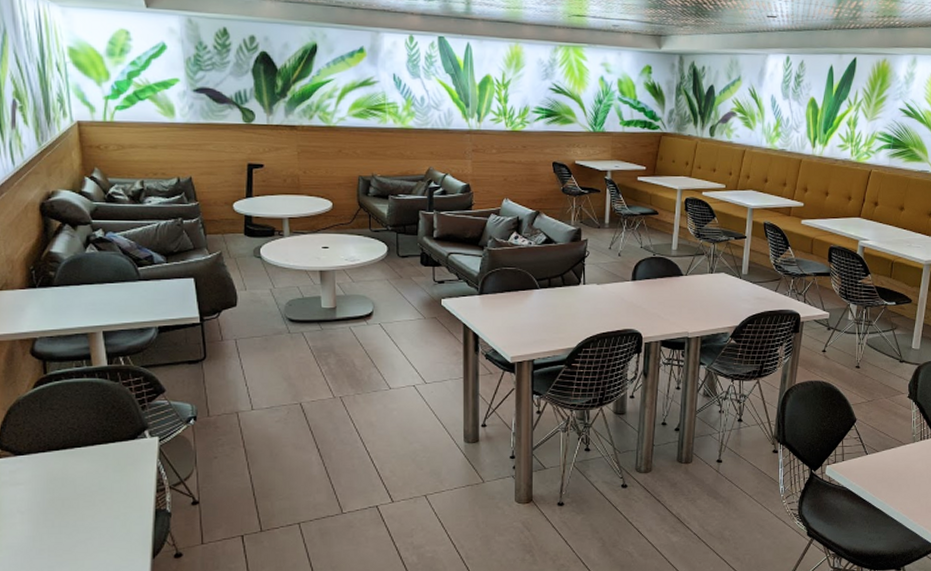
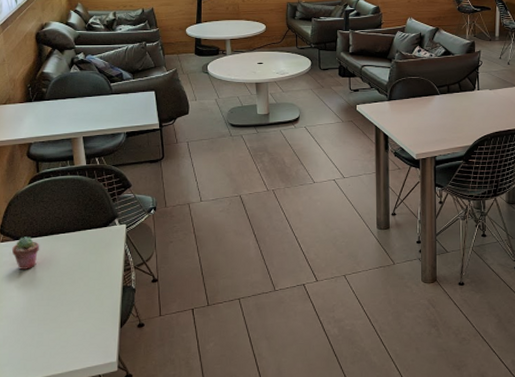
potted succulent: none [13,451,49,491] -> present [12,236,40,270]

